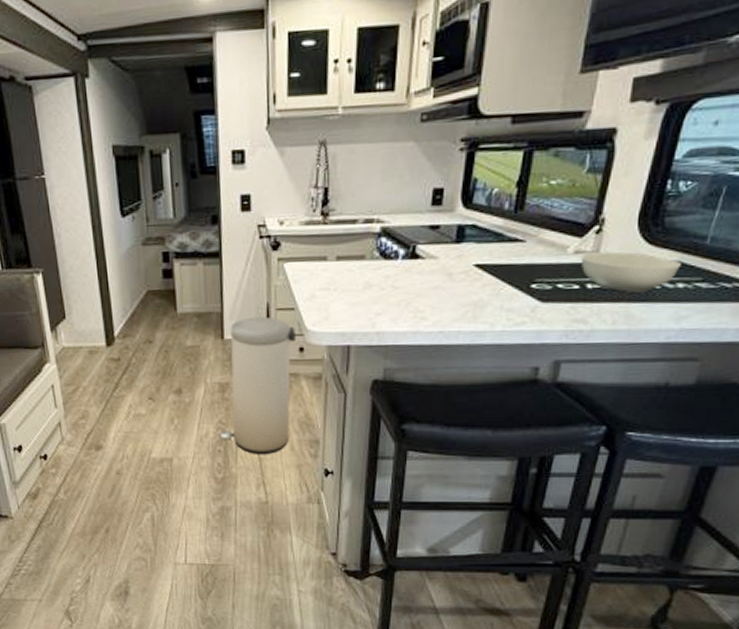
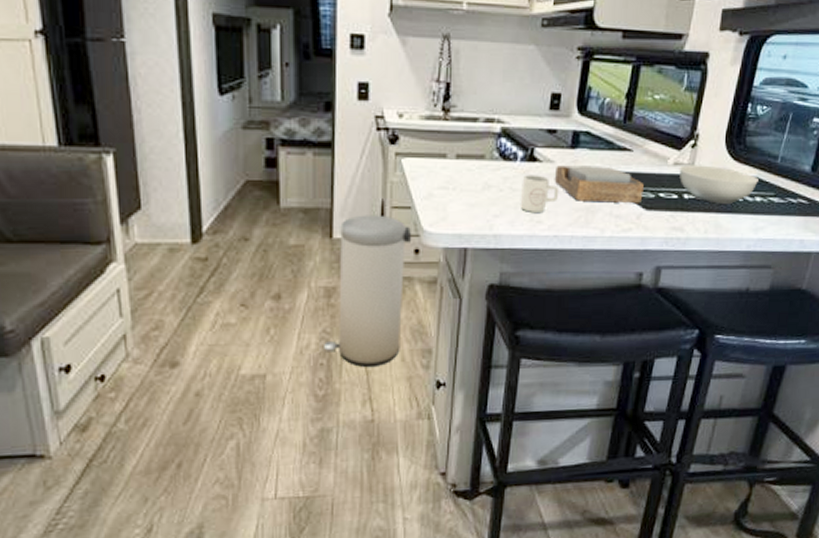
mug: none [402,271,444,309] -> present [520,175,560,212]
napkin holder: none [438,259,539,297] -> present [554,165,644,204]

